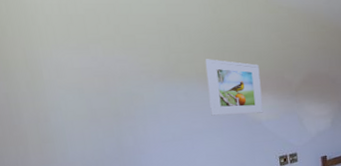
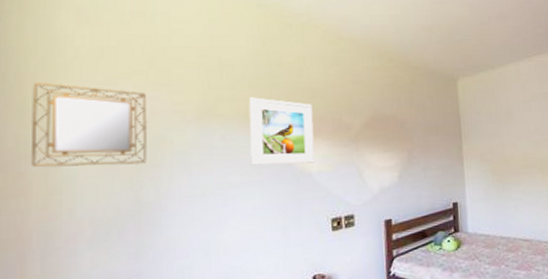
home mirror: none [12,46,123,120] -> present [30,82,148,167]

